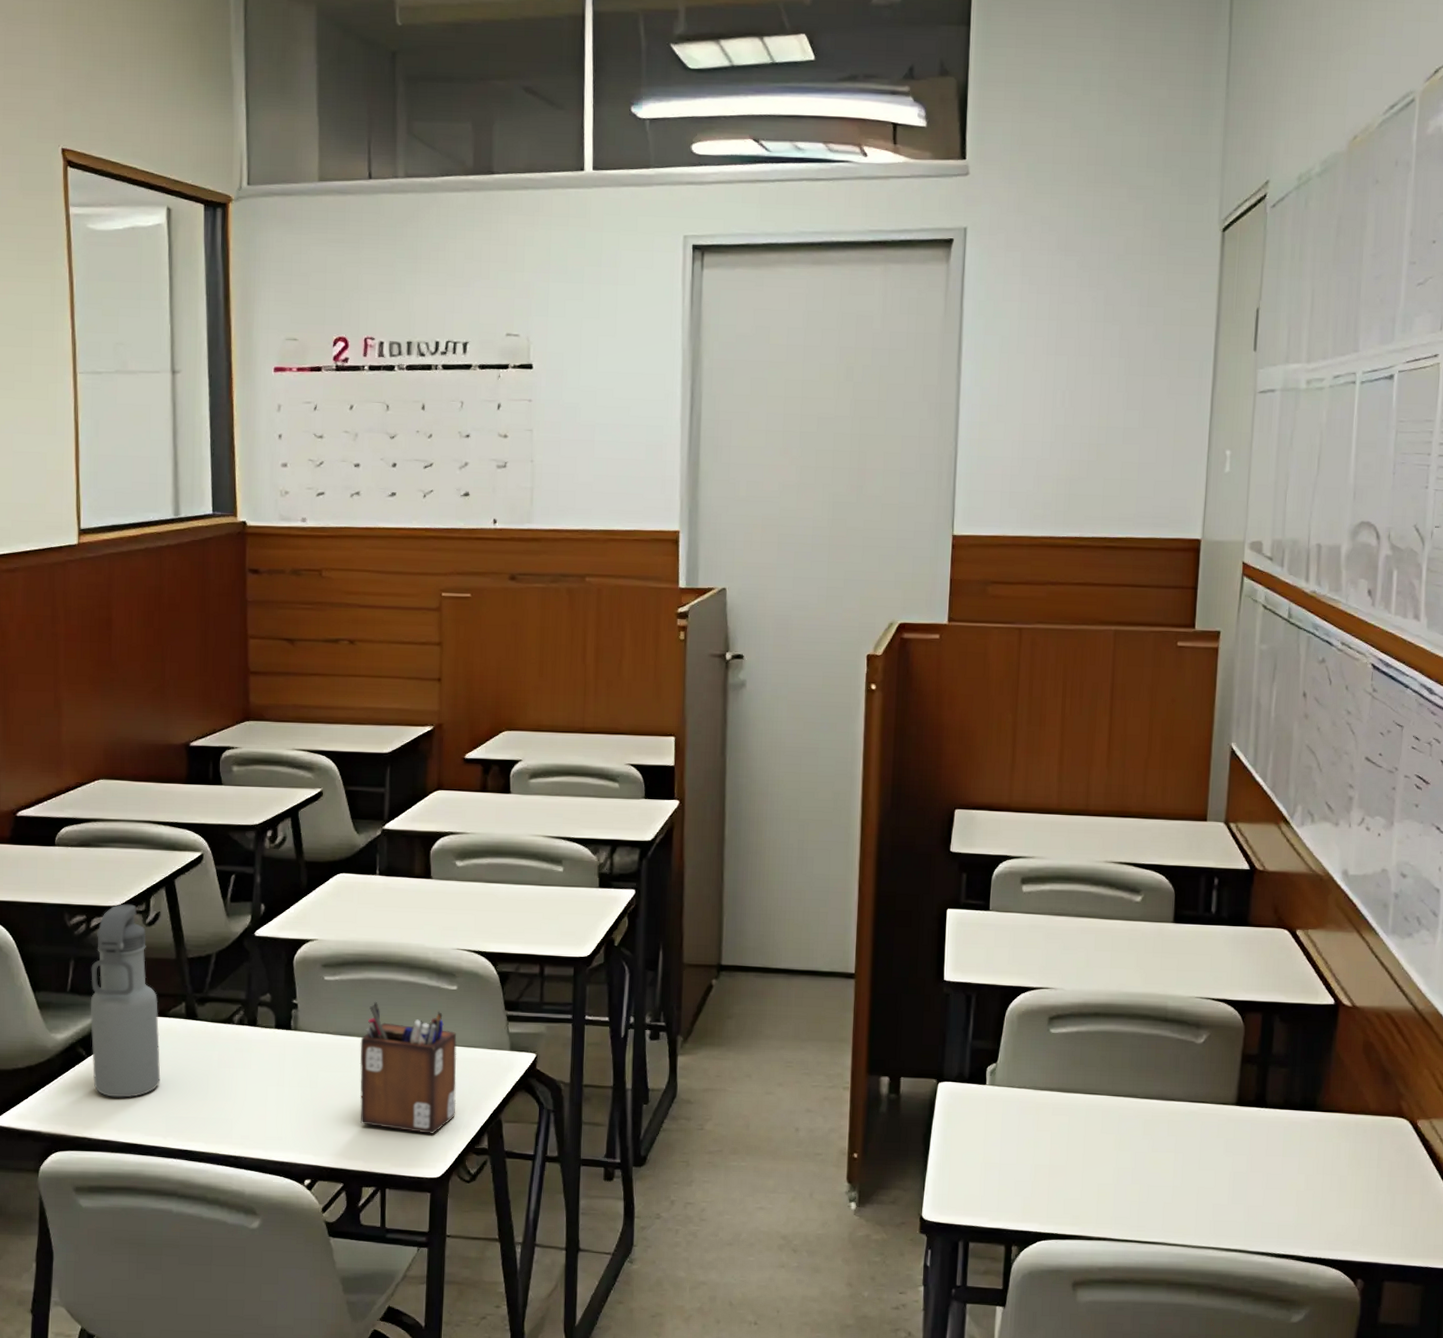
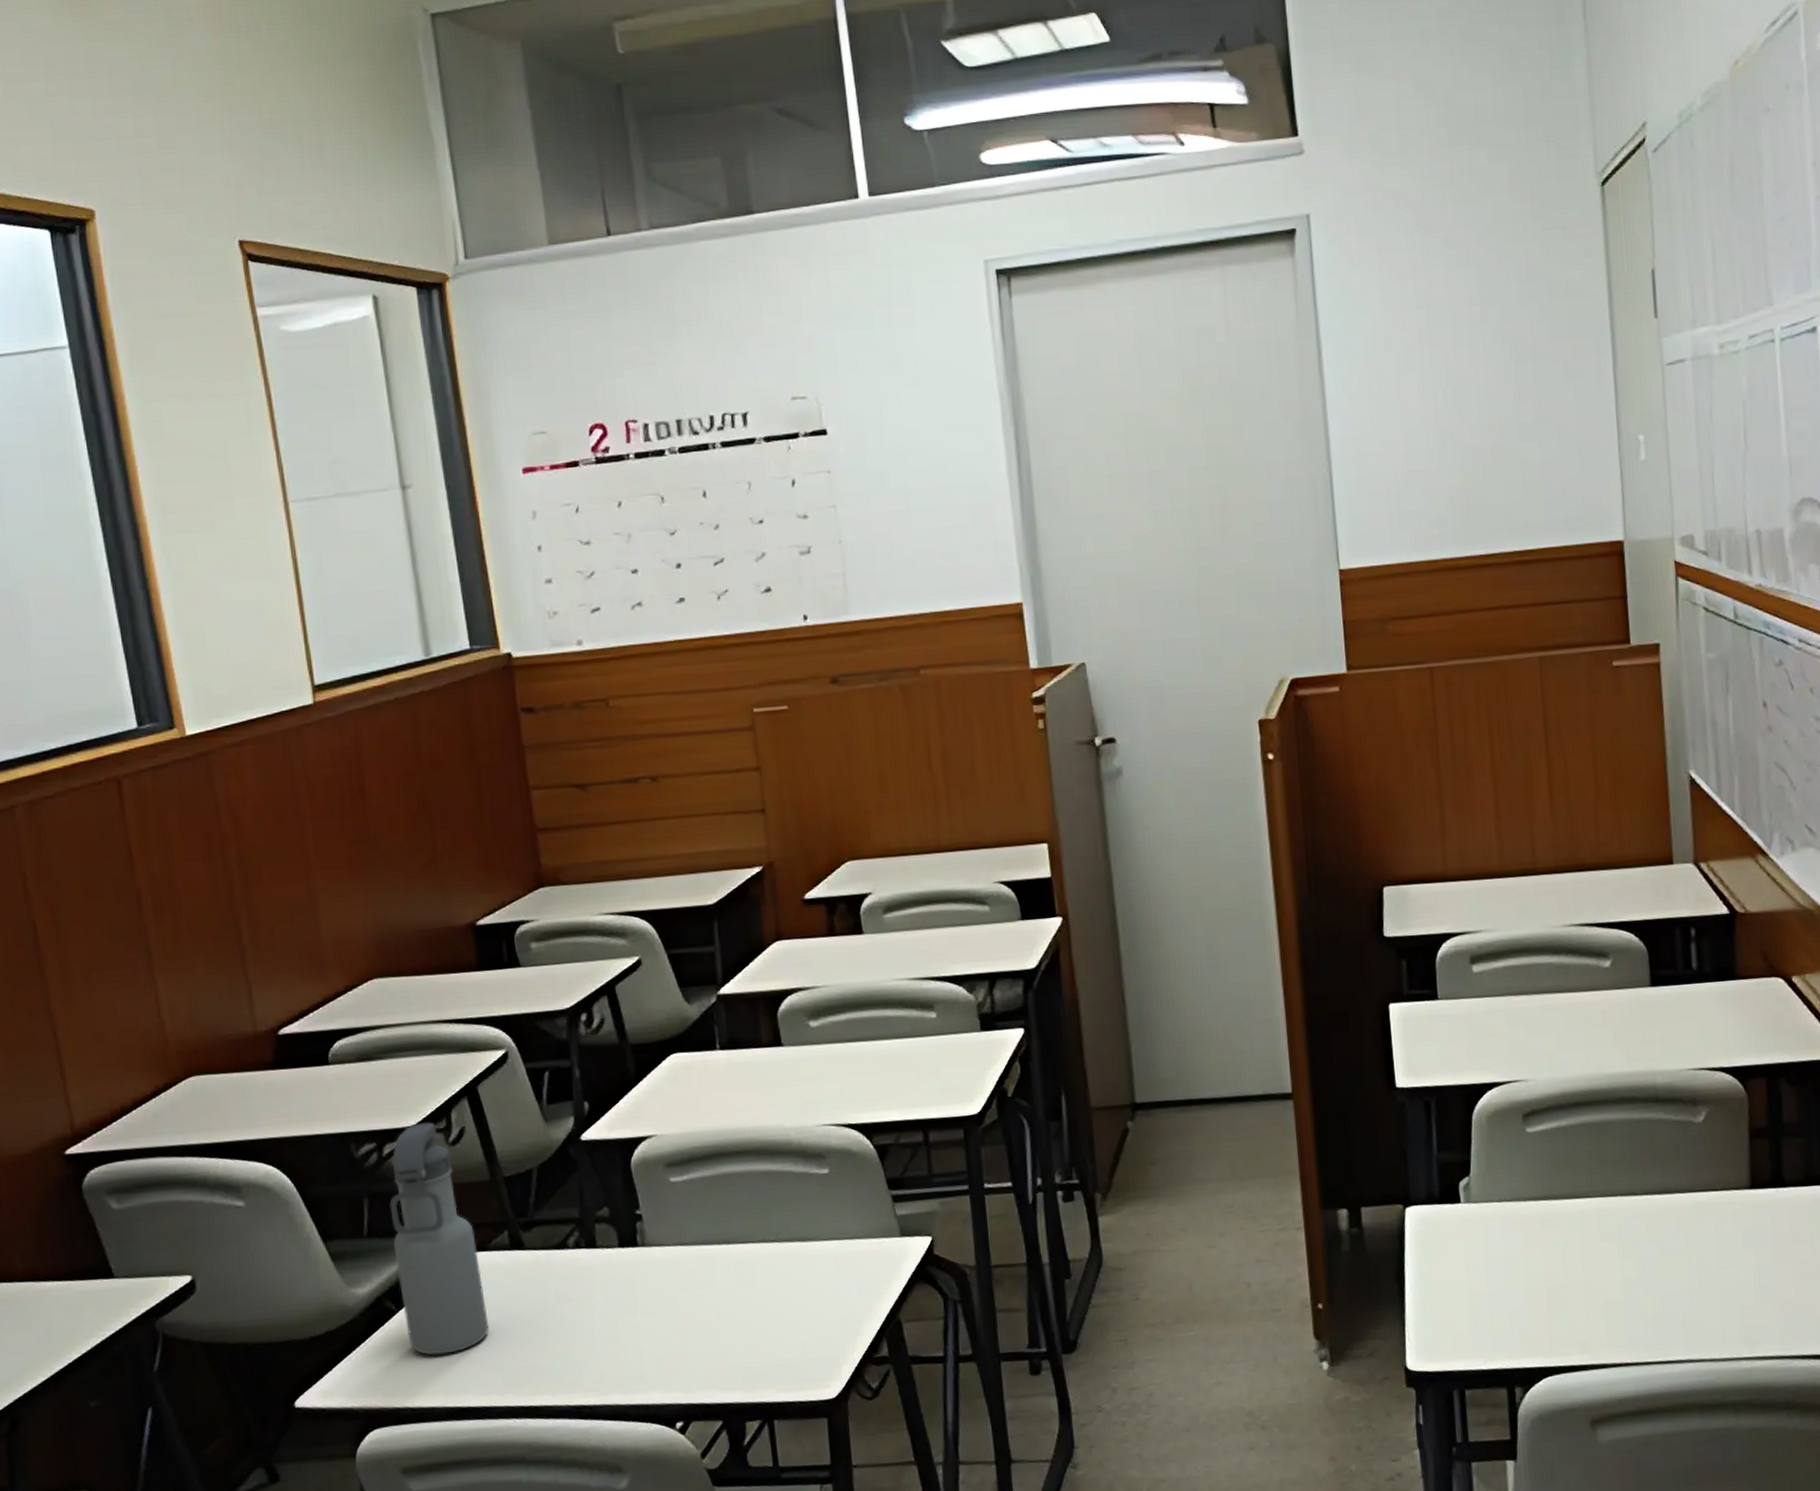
desk organizer: present [359,1001,457,1135] -> none [722,1199,845,1349]

